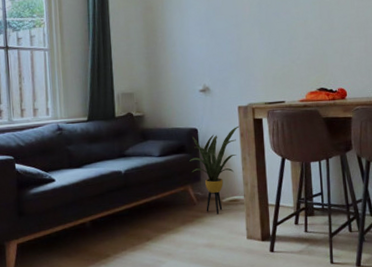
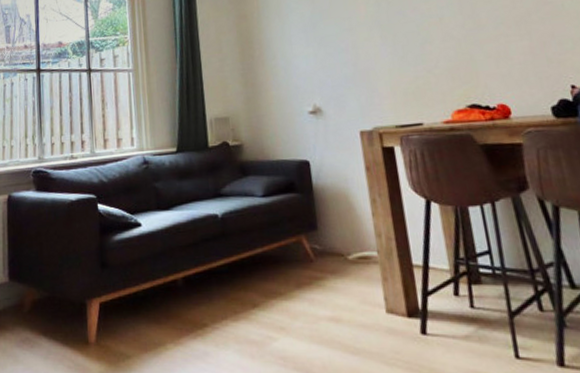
house plant: present [189,125,240,215] -> none [301,156,364,276]

